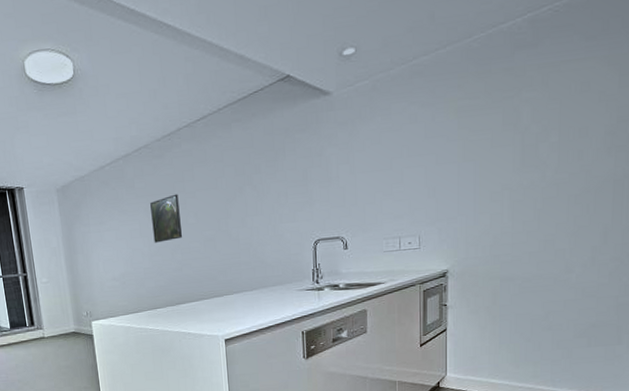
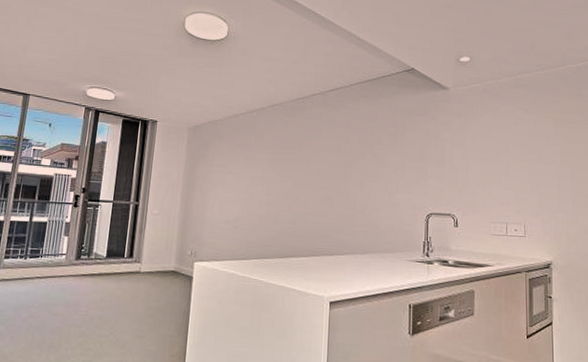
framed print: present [150,193,182,243] -> none [273,150,303,193]

